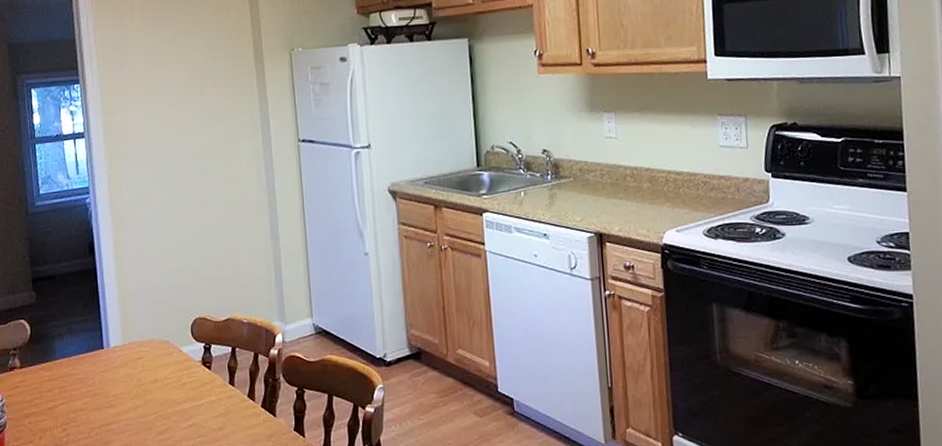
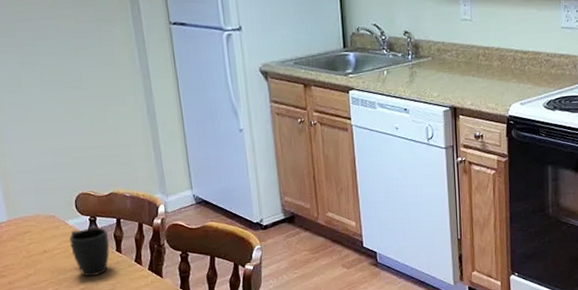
mug: none [182,356,223,412] -> present [69,227,110,277]

